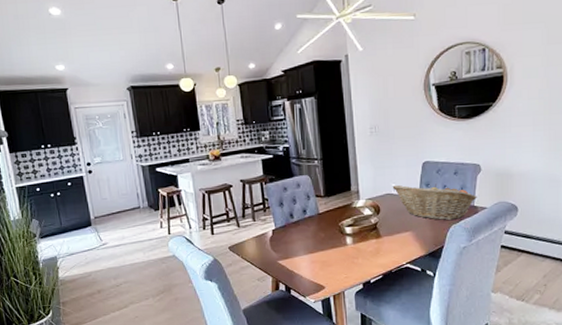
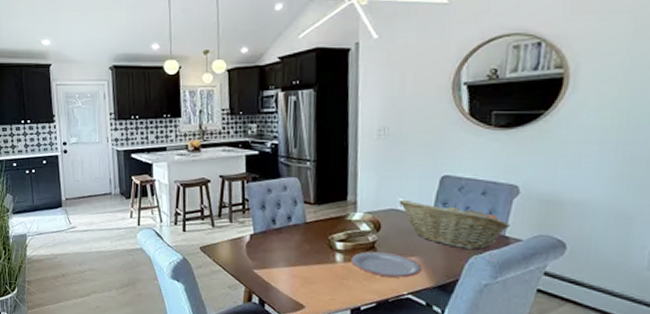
plate: none [359,230,415,252] -> present [351,251,422,278]

